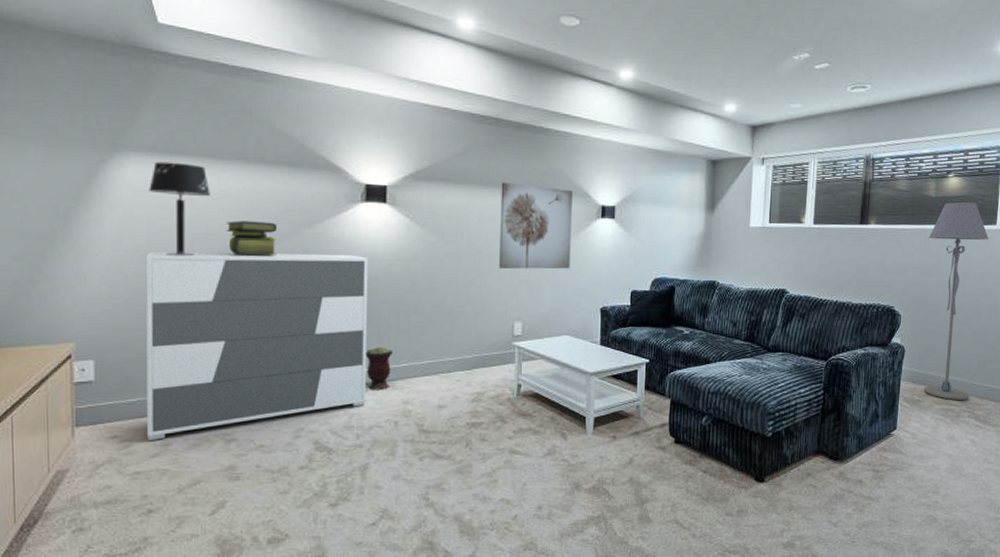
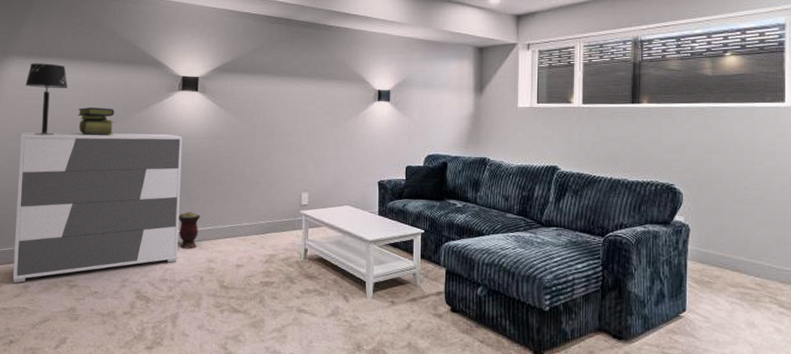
wall art: present [499,182,573,269] -> none [289,72,352,147]
floor lamp: present [923,202,989,401] -> none [707,79,778,285]

